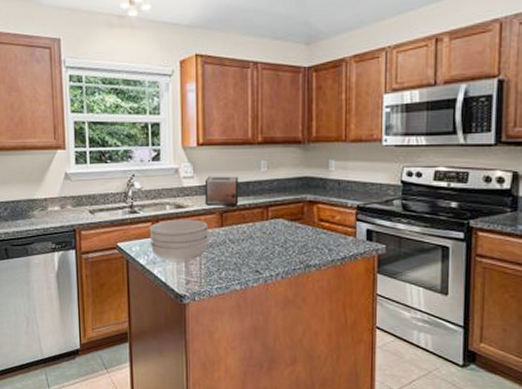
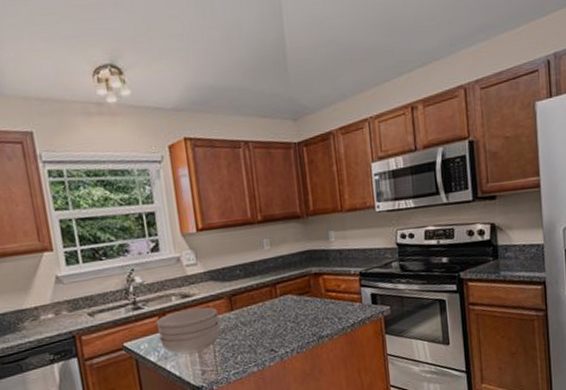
toaster: present [204,176,241,206] -> none [208,257,247,292]

